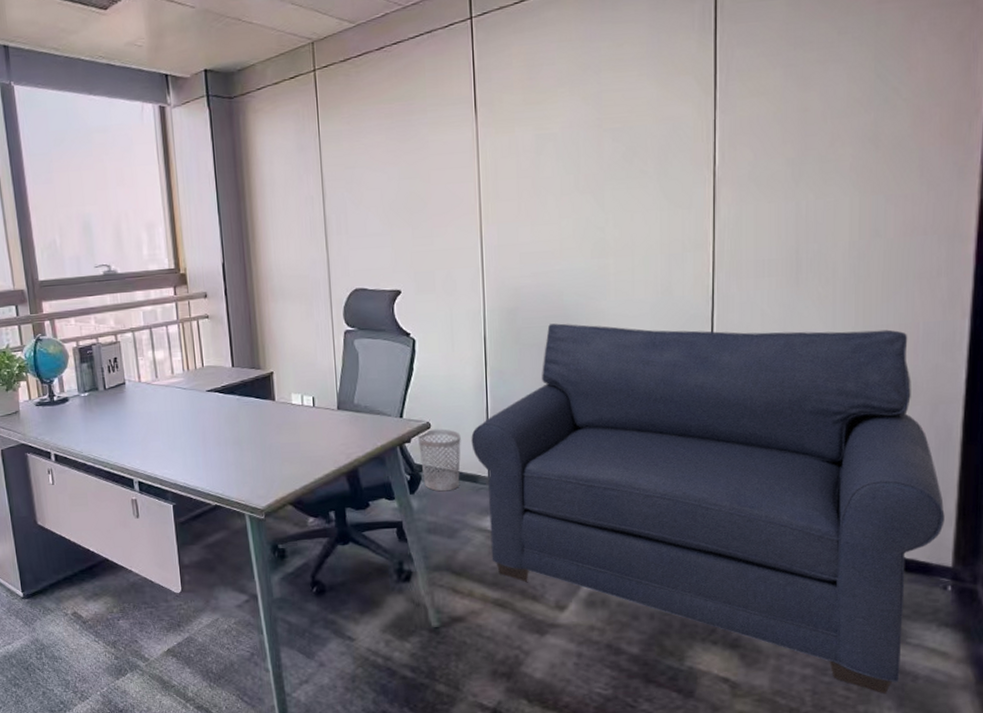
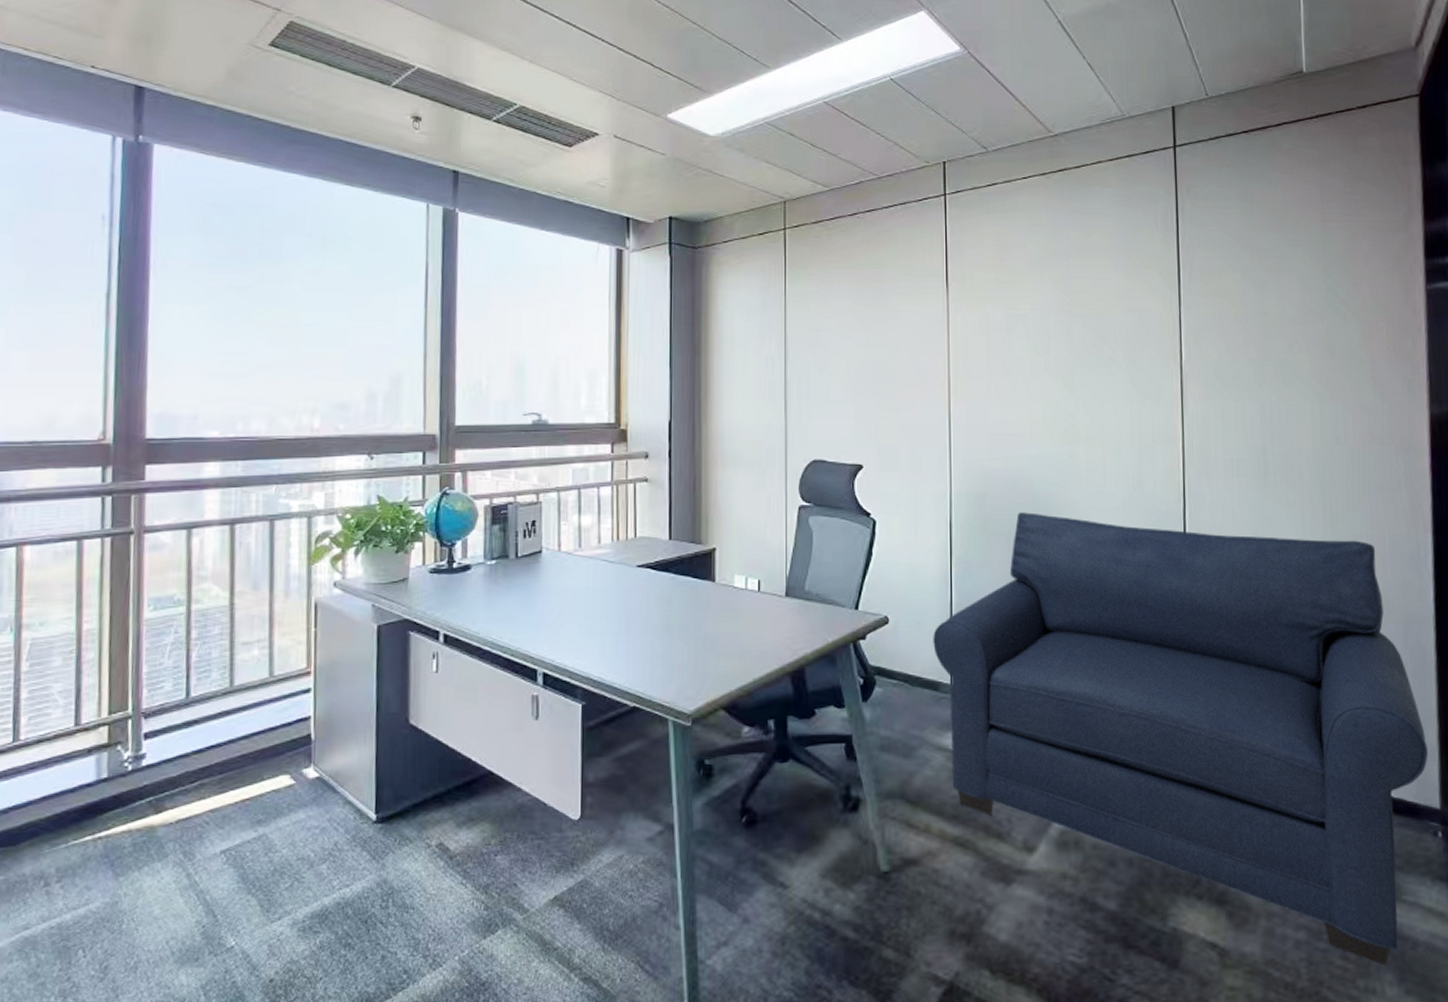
wastebasket: present [417,429,461,492] -> none [873,625,922,700]

